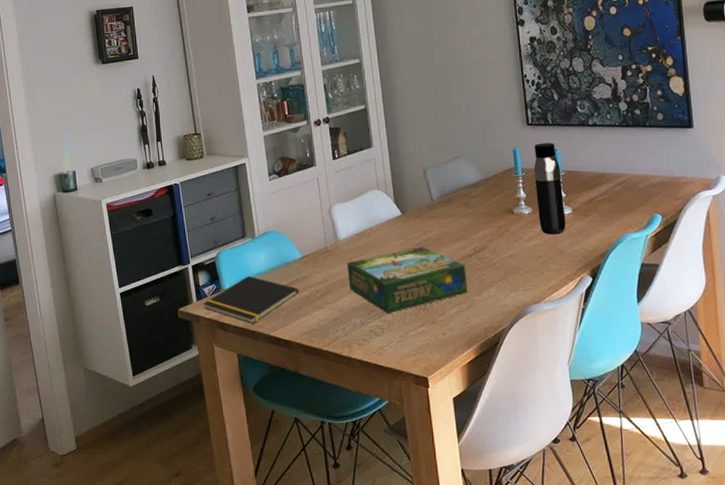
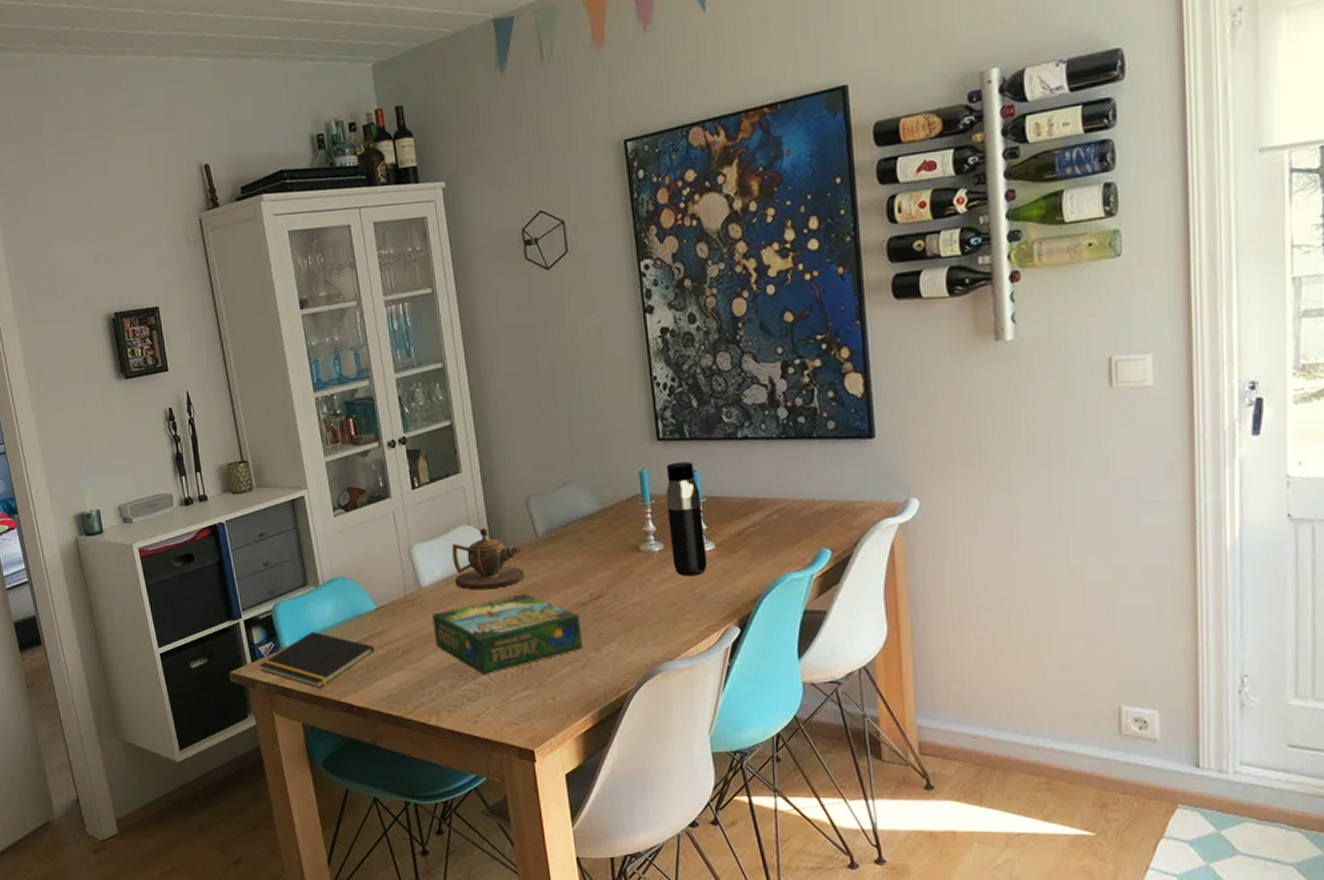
teapot: none [364,193,423,243] -> present [452,528,525,590]

